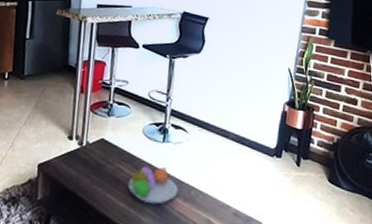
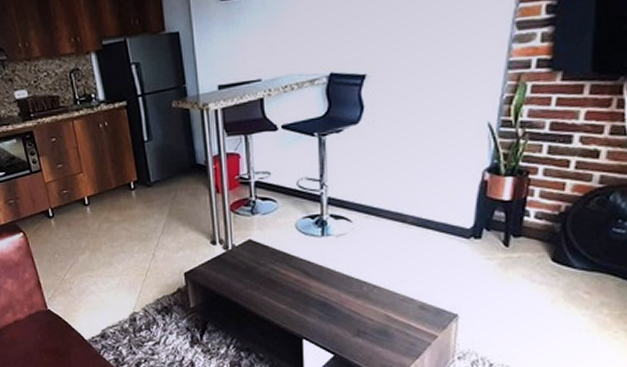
fruit bowl: present [126,166,179,205] -> none [284,264,347,304]

